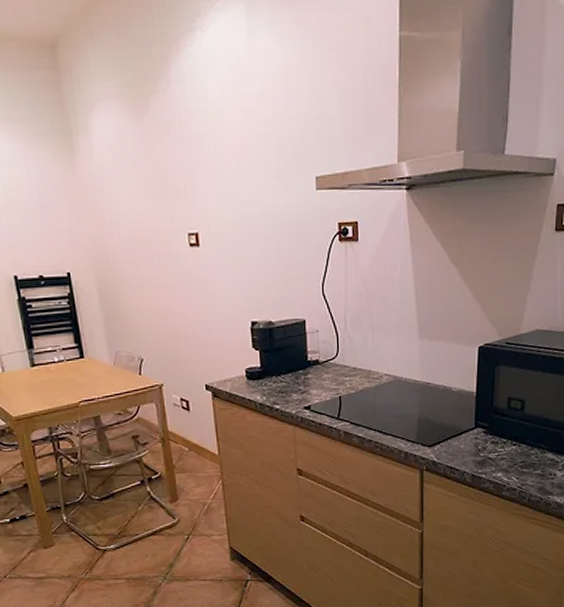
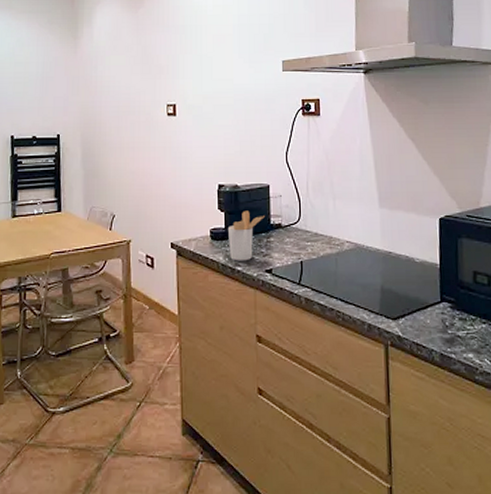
utensil holder: none [263,348,301,400] -> present [227,211,265,261]

